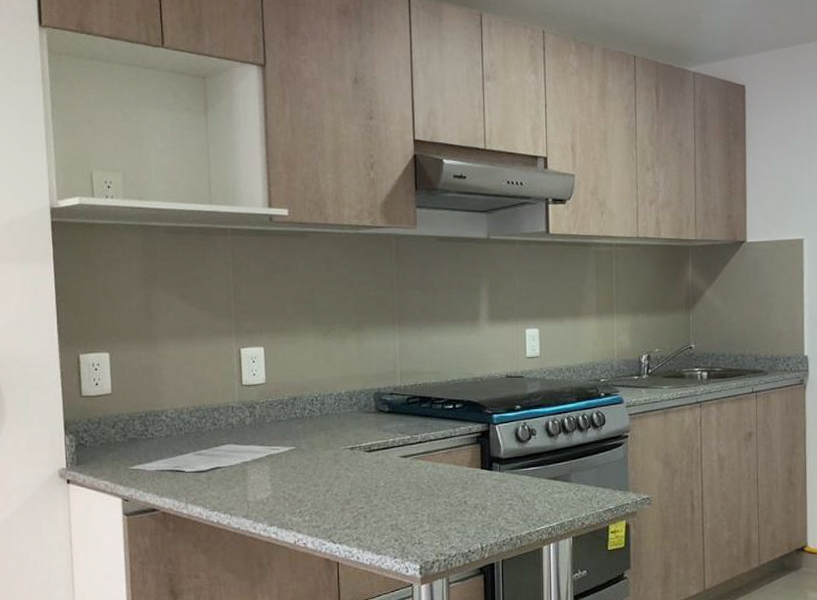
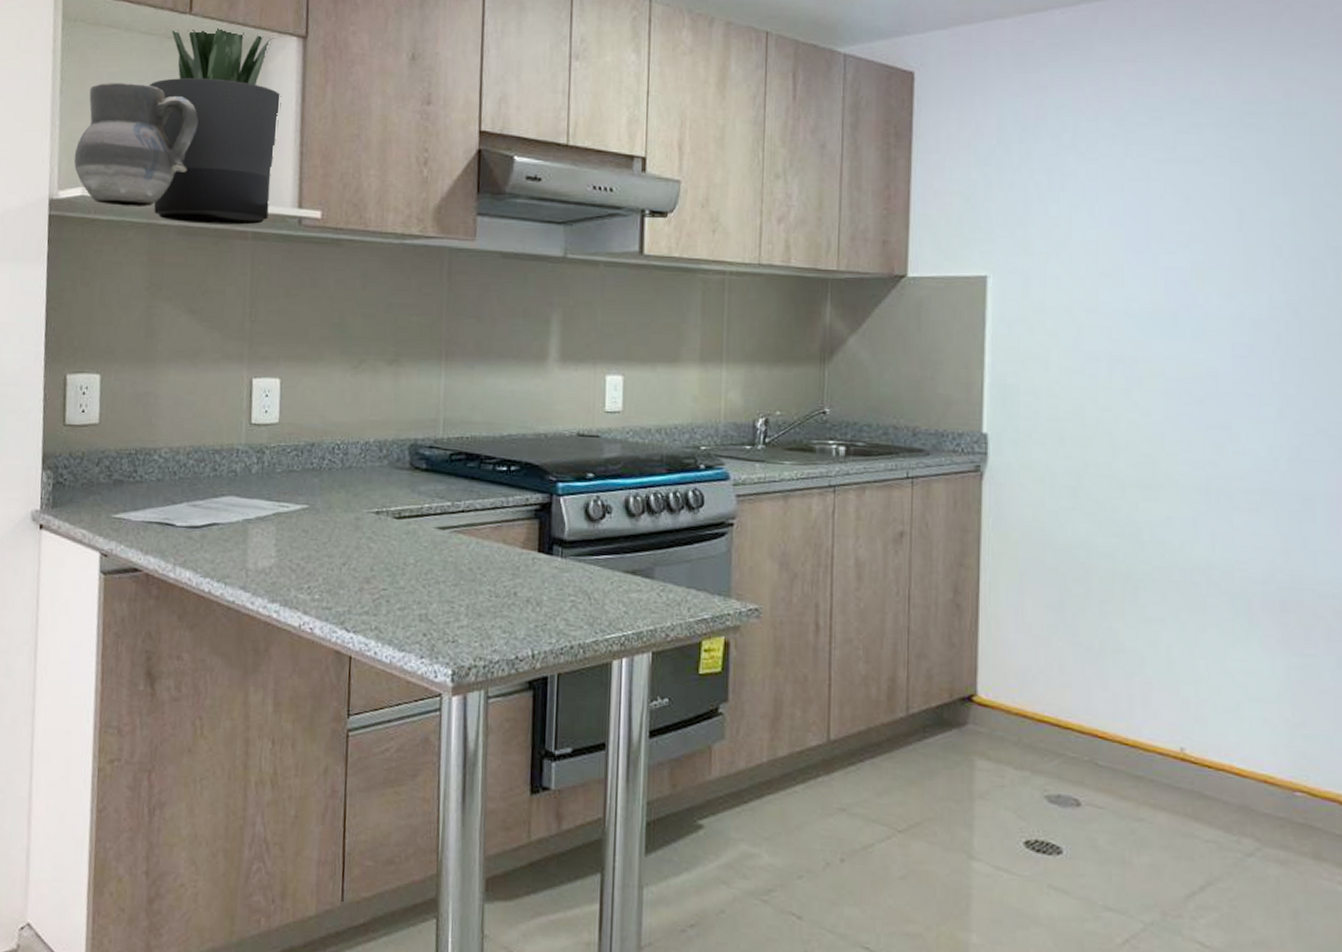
ceramic jug: none [69,106,177,212] -> present [74,82,199,208]
planter: none [131,59,248,224] -> present [149,28,282,225]

